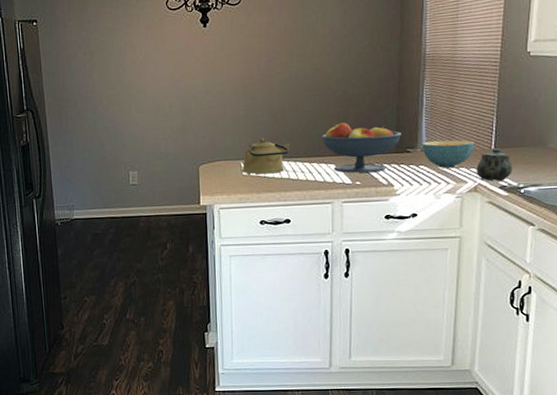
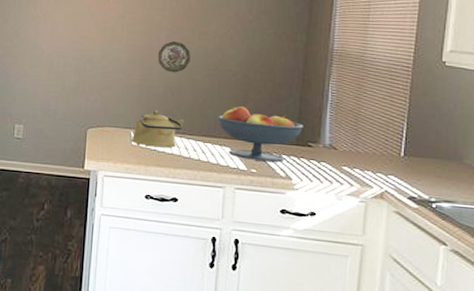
decorative plate: none [259,67,291,99] -> present [157,41,191,73]
cereal bowl: present [421,140,475,168] -> none [324,138,383,169]
teapot: present [476,148,512,181] -> none [383,156,423,191]

